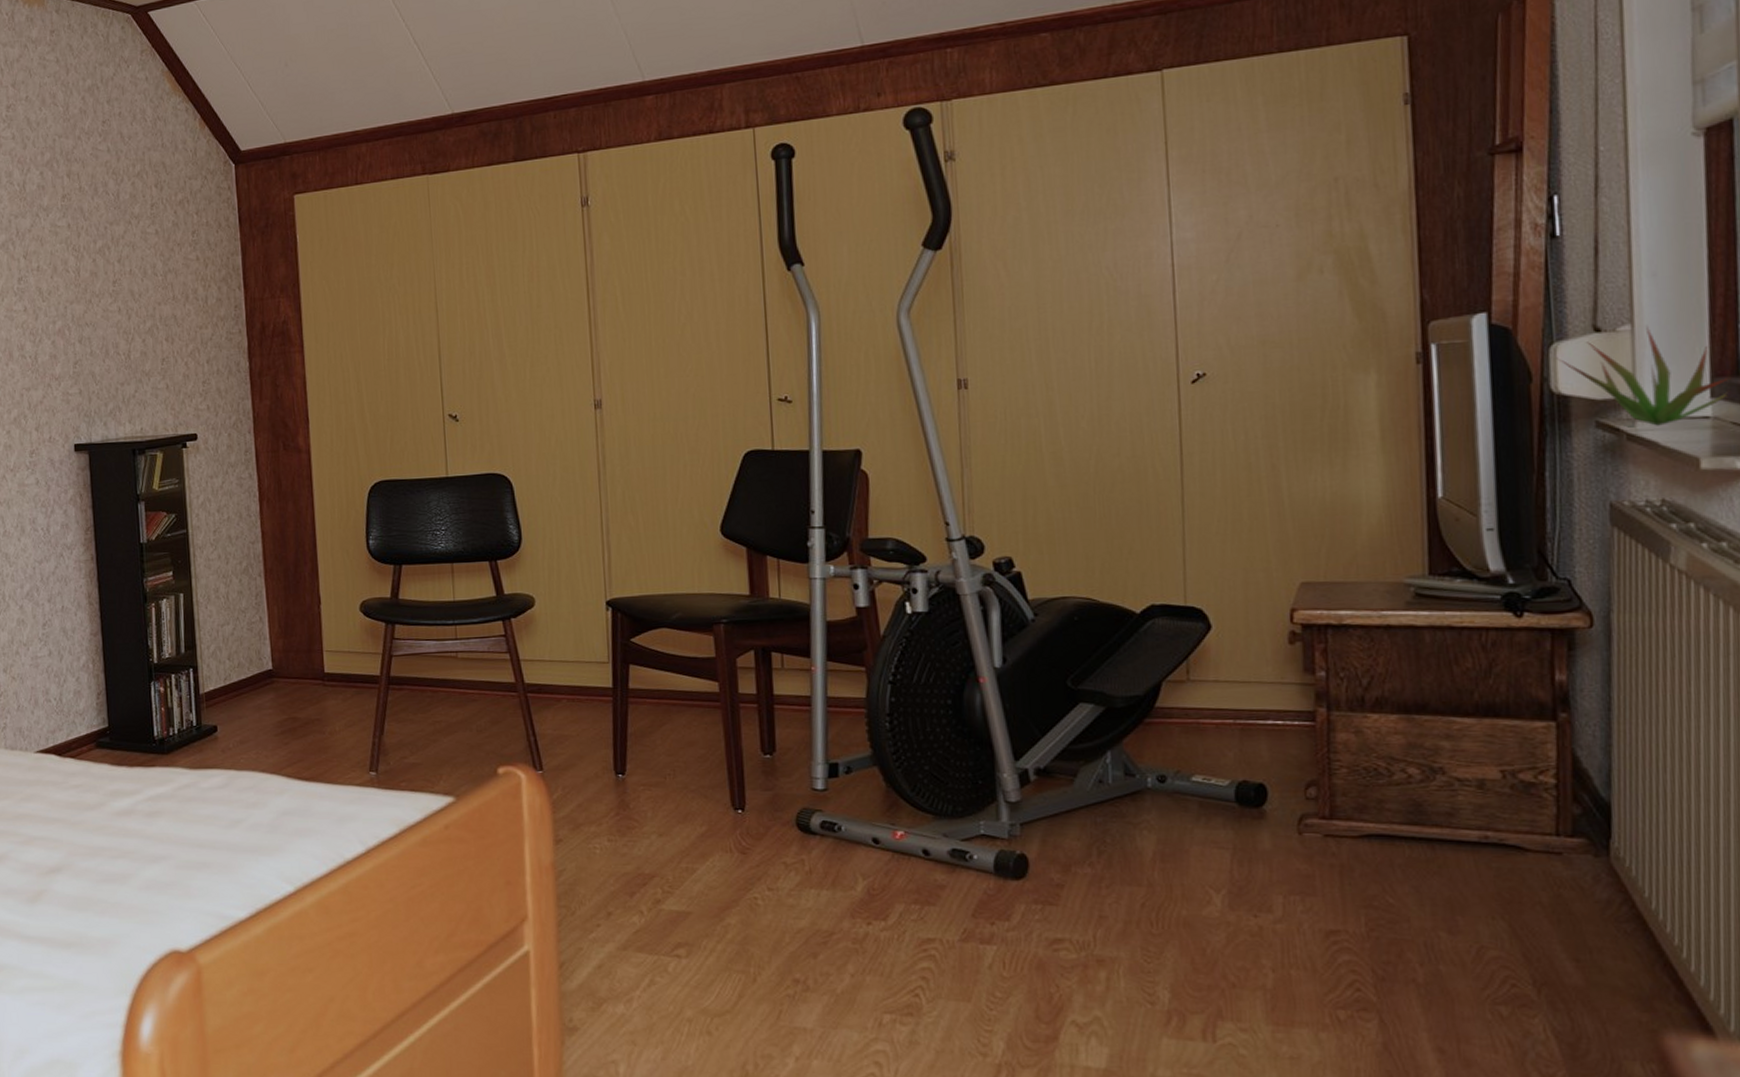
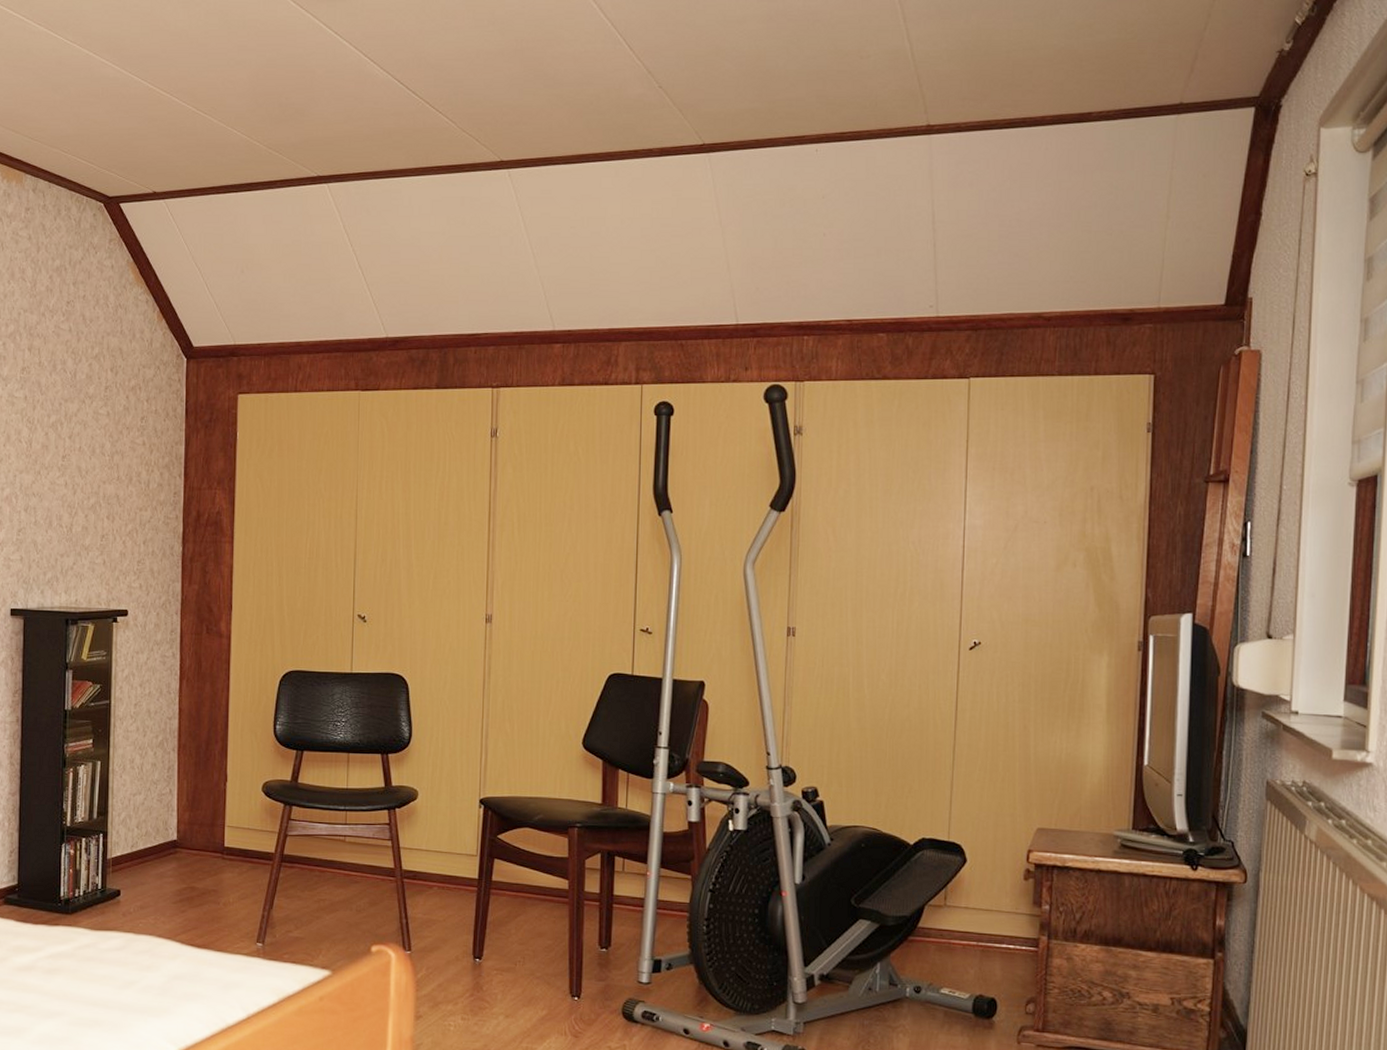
succulent plant: present [1557,325,1731,426] -> none [1239,636,1359,720]

